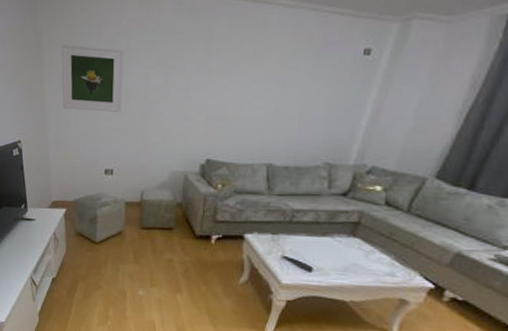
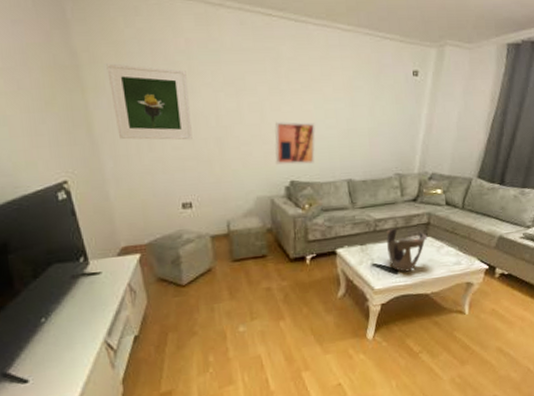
wall art: none [194,100,240,145] -> present [274,121,316,165]
decorative bowl: none [302,221,354,272] -> present [385,227,427,272]

